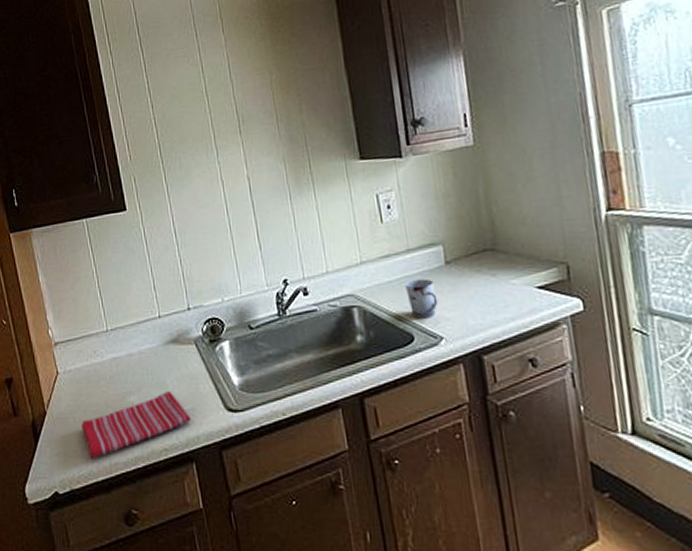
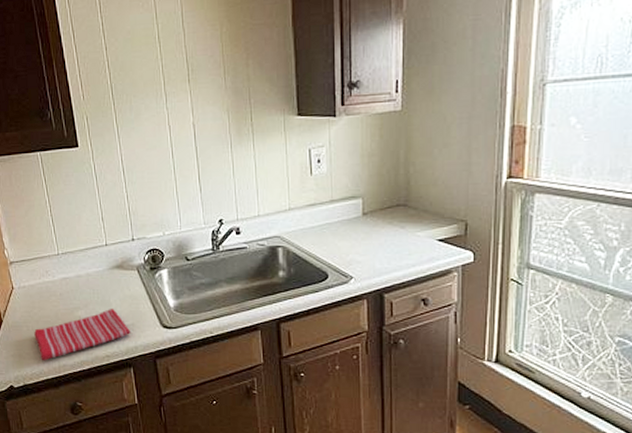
cup: present [405,278,438,319] -> none [326,226,352,260]

